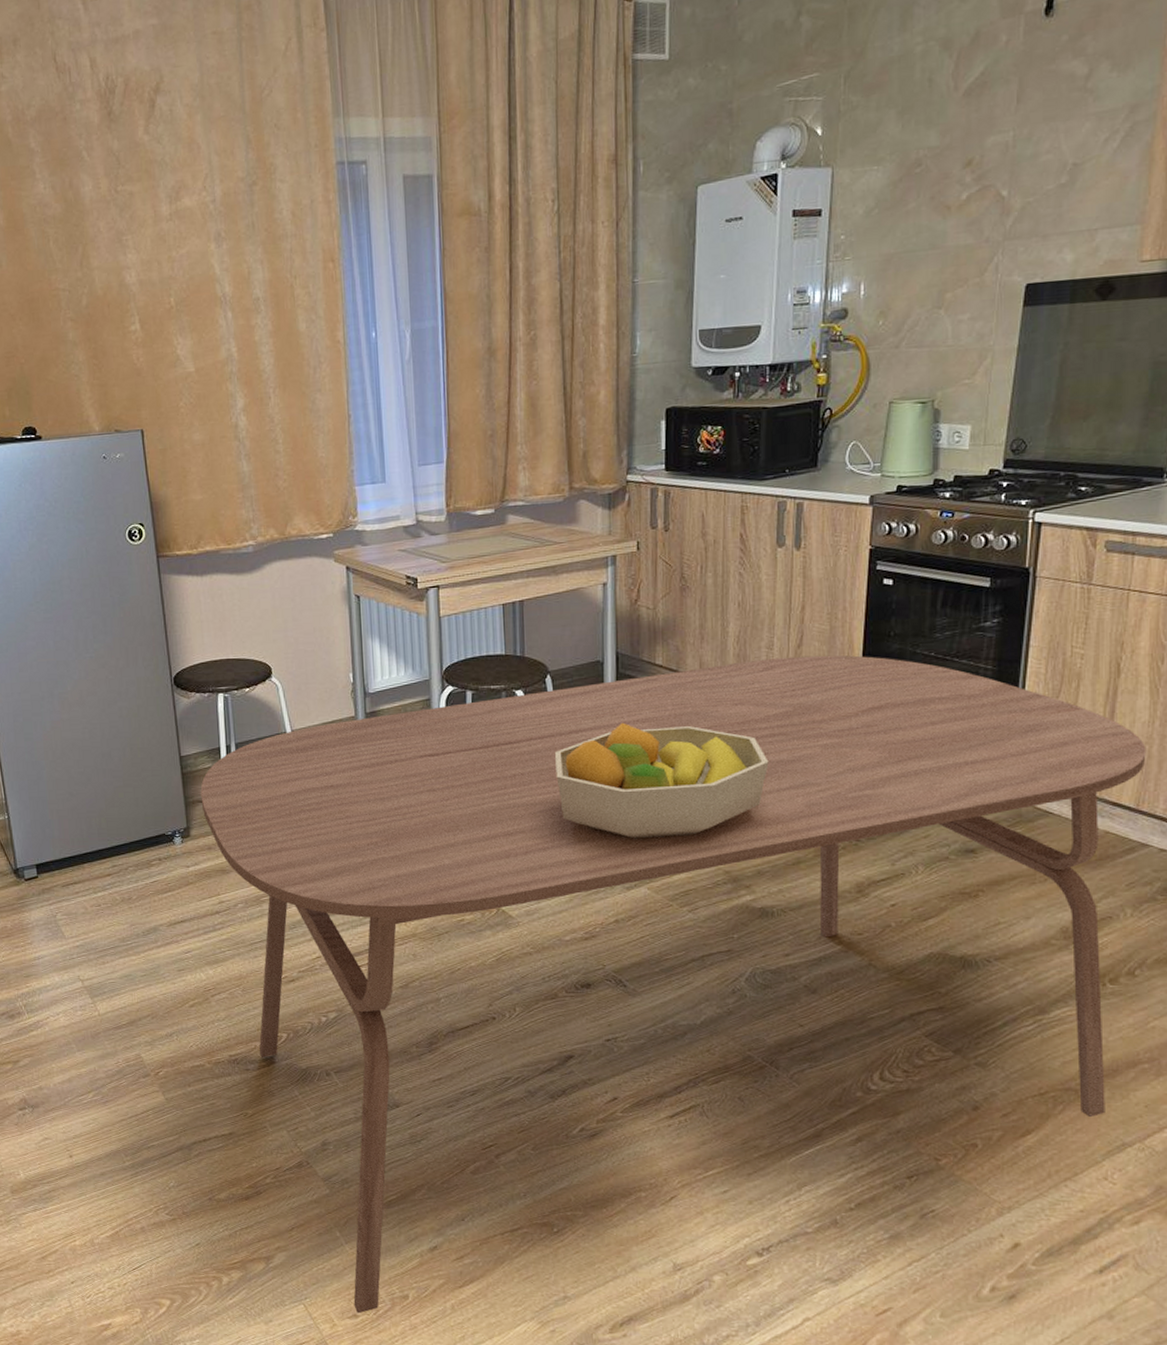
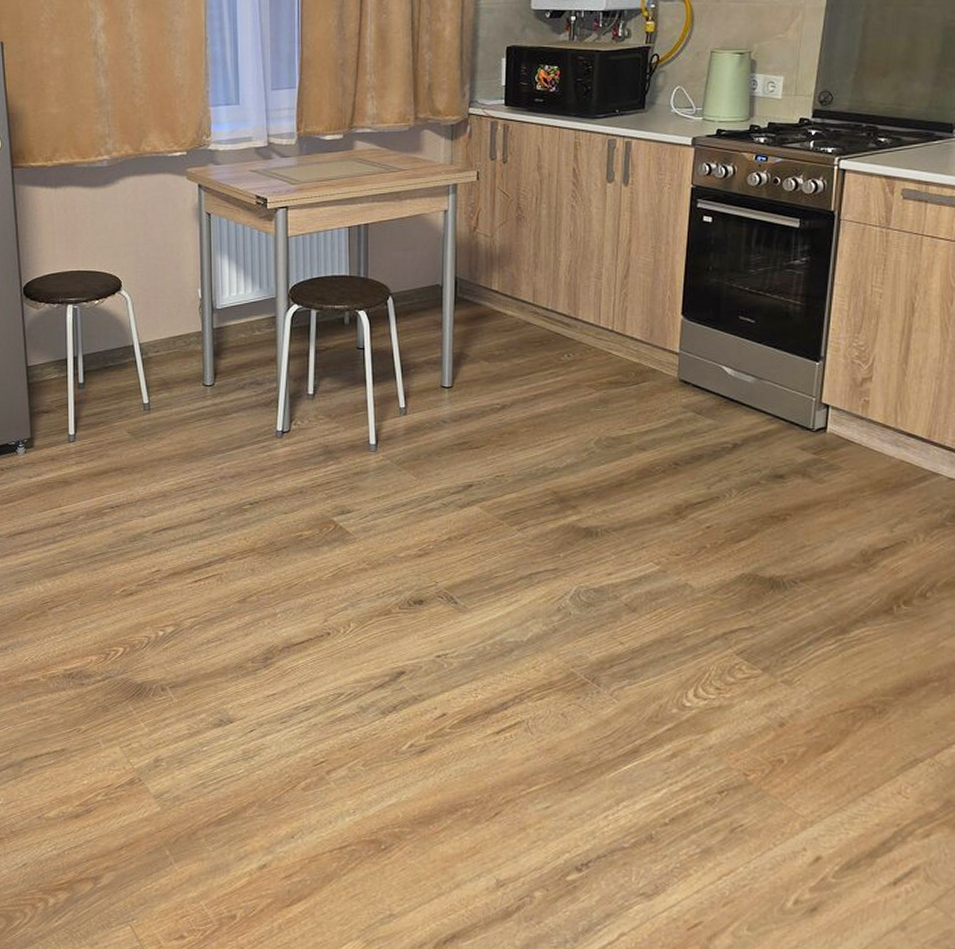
dining table: present [200,655,1146,1314] -> none [46,286,937,935]
fruit bowl: present [554,722,769,839] -> none [394,345,596,459]

